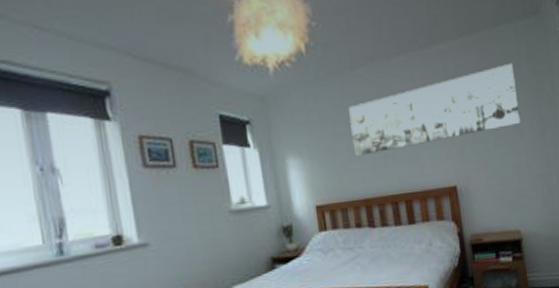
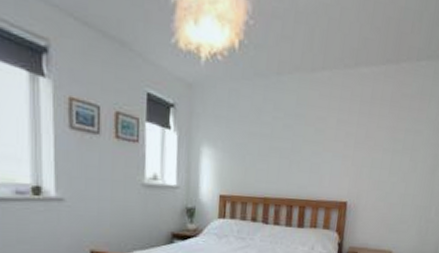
wall art: present [349,62,521,156] -> none [264,99,424,158]

